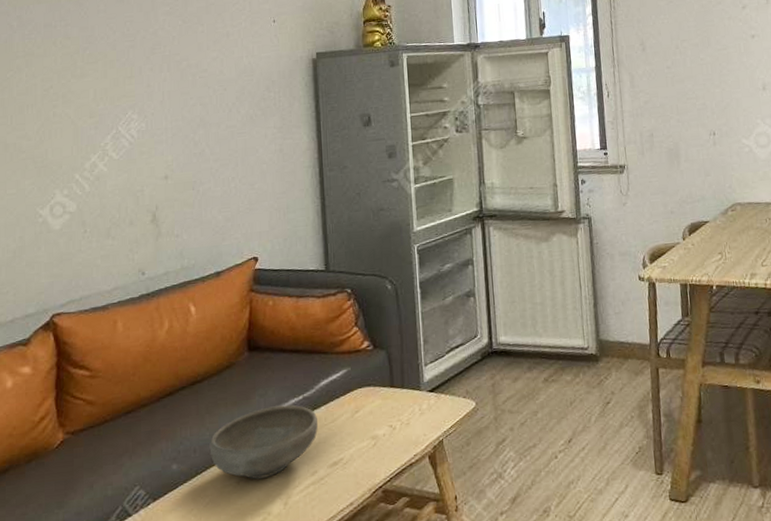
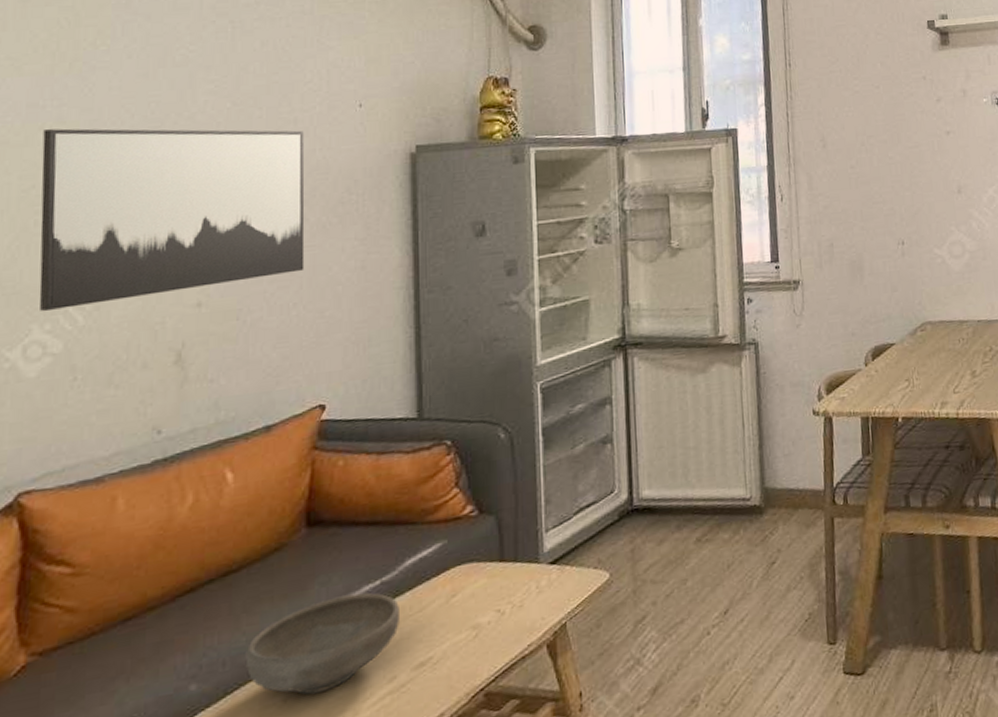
wall art: none [56,42,239,181] -> present [39,128,305,312]

